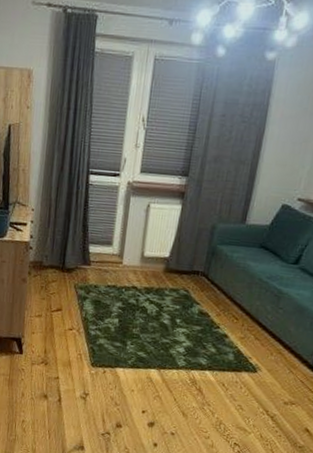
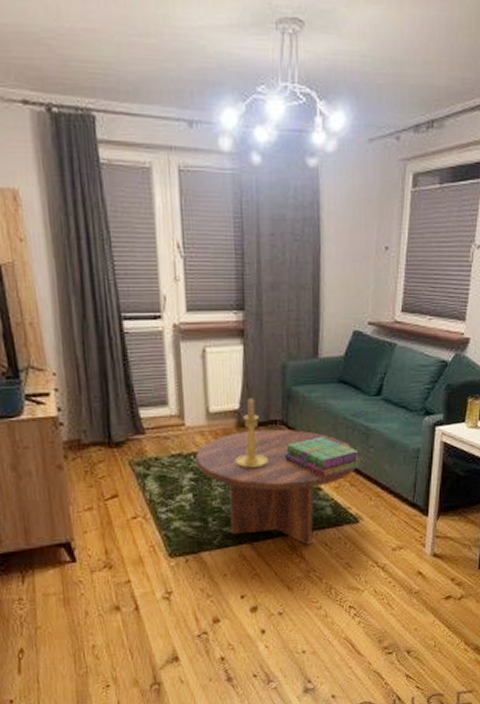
coffee table: none [125,276,267,382] -> present [195,429,359,545]
candle holder: none [158,249,186,309] -> present [236,397,268,468]
stack of books: none [200,291,268,328] -> present [285,436,360,478]

